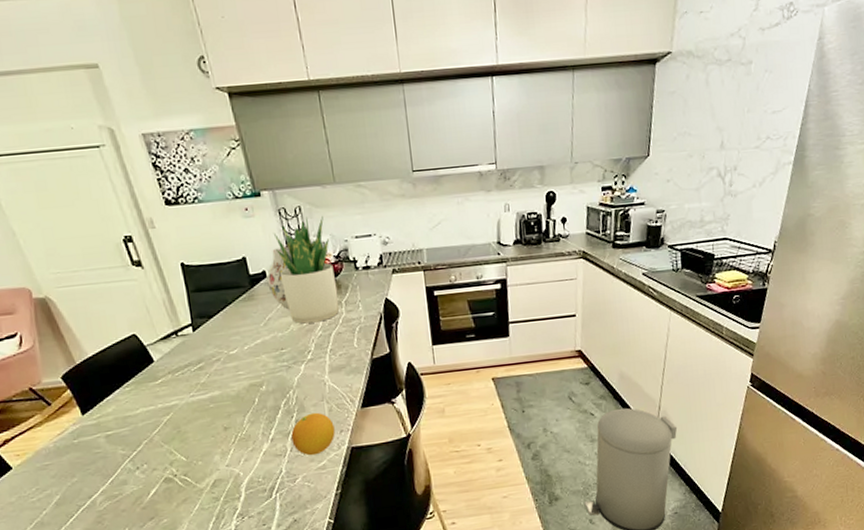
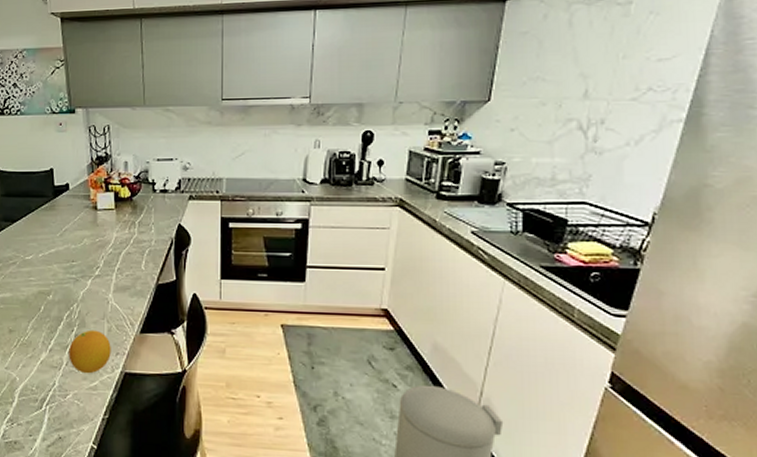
vase: present [266,247,292,309] -> none [69,163,95,222]
planter: present [273,215,339,324] -> none [81,135,133,240]

